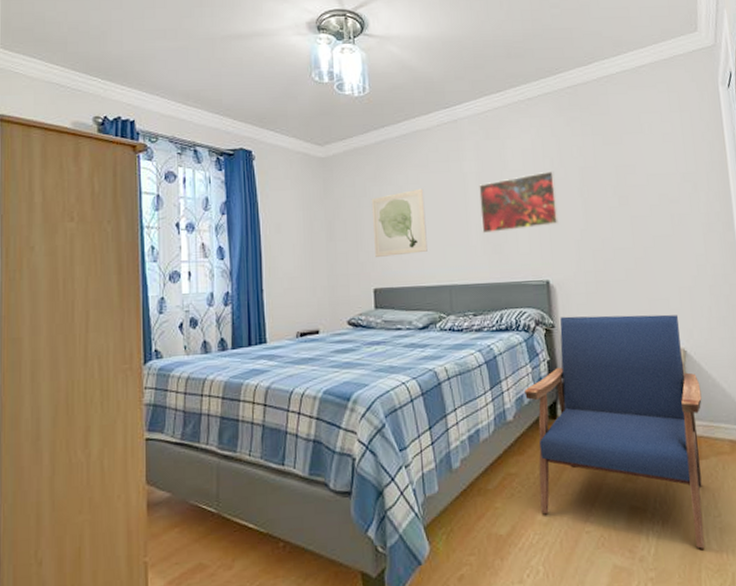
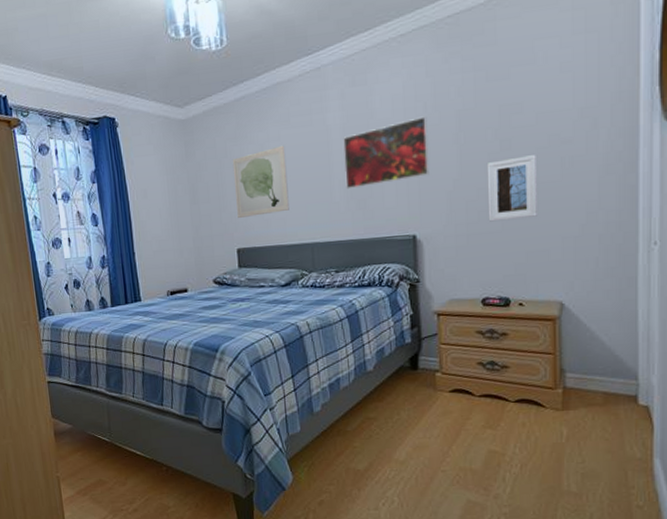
armchair: present [525,314,705,549] -> none [386,266,576,491]
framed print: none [608,211,656,271] -> present [486,155,537,222]

